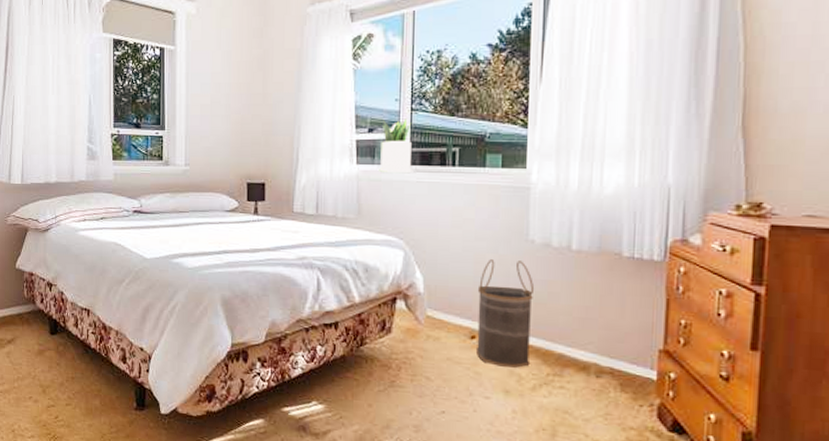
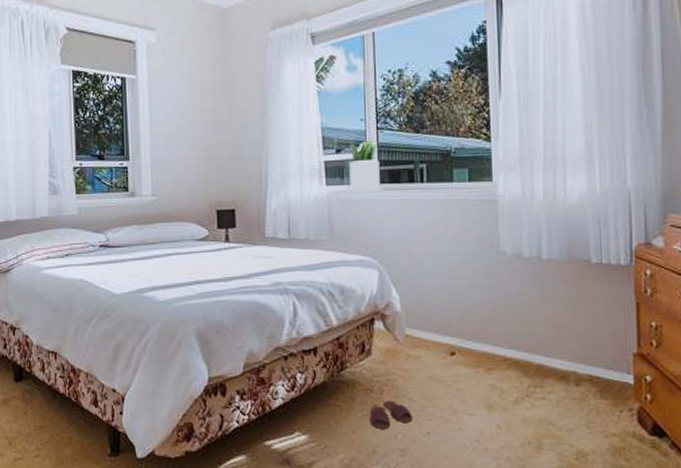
slippers: none [386,378,428,405] -> present [370,400,412,429]
basket: present [475,259,533,368] -> none [454,273,511,382]

